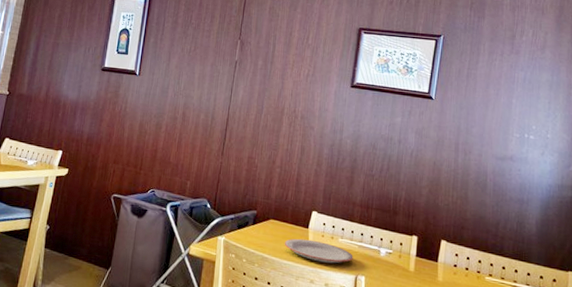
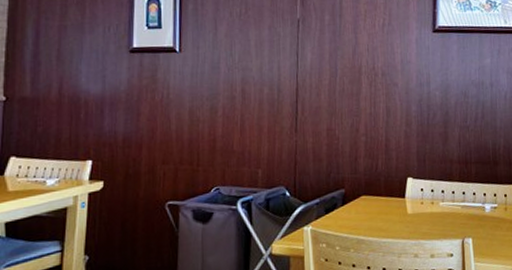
plate: present [284,238,353,264] -> none [380,209,458,233]

